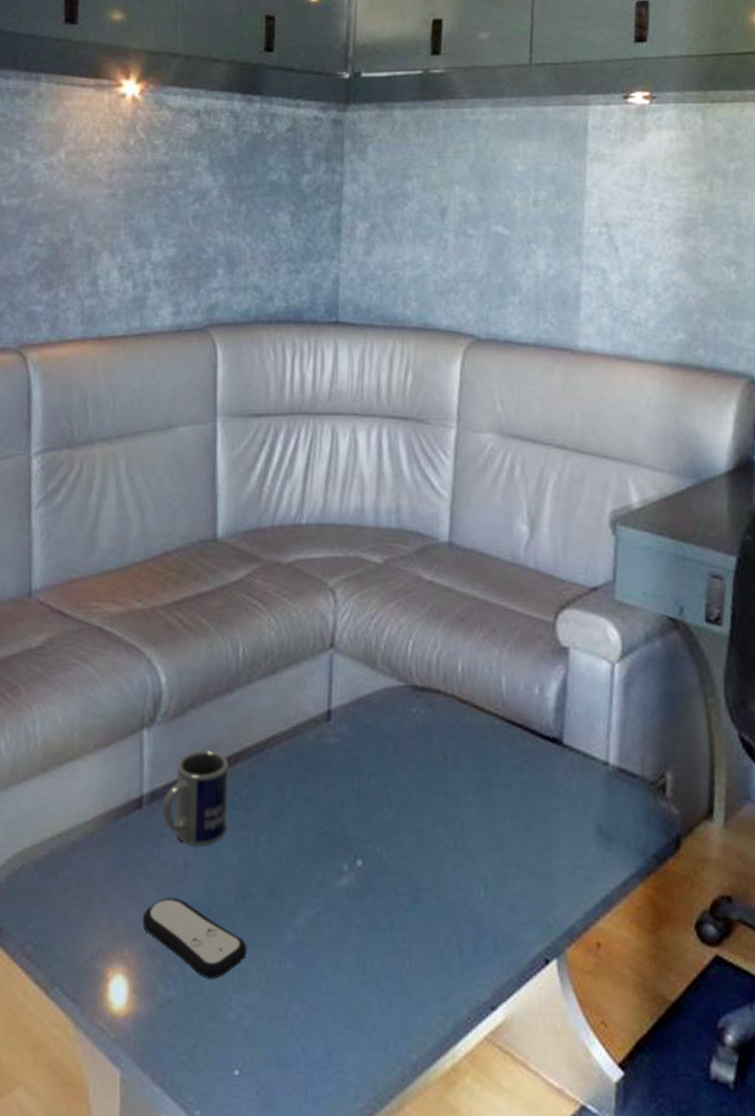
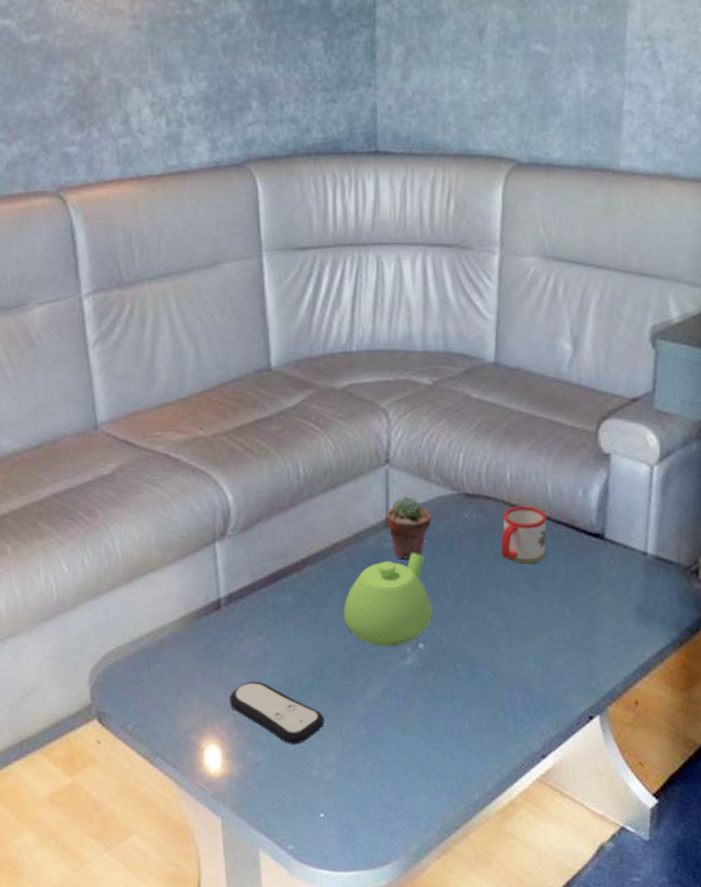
mug: present [162,749,230,845] -> none [239,557,300,638]
teapot: none [275,751,373,863] -> present [343,553,432,647]
potted succulent: none [327,685,378,759] -> present [386,495,433,560]
mug: none [450,702,500,770] -> present [500,506,547,564]

